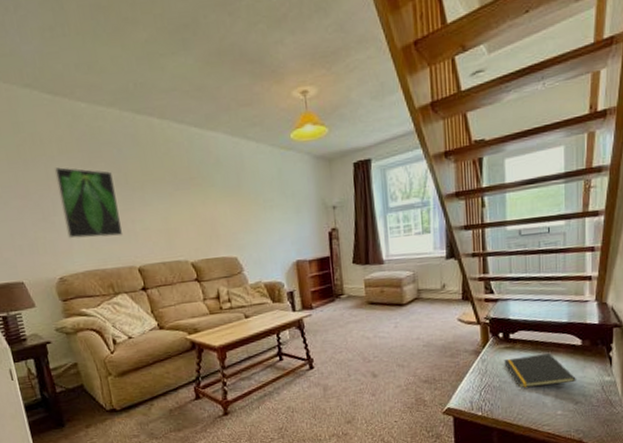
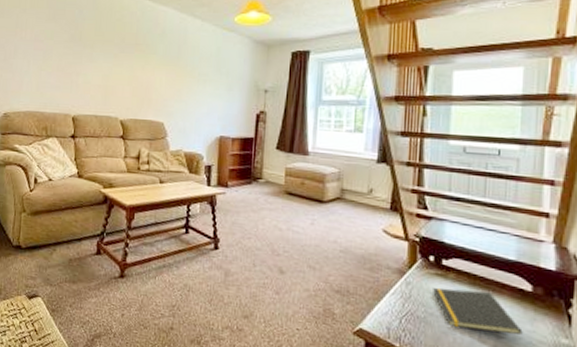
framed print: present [54,166,124,239] -> none [20,17,70,85]

